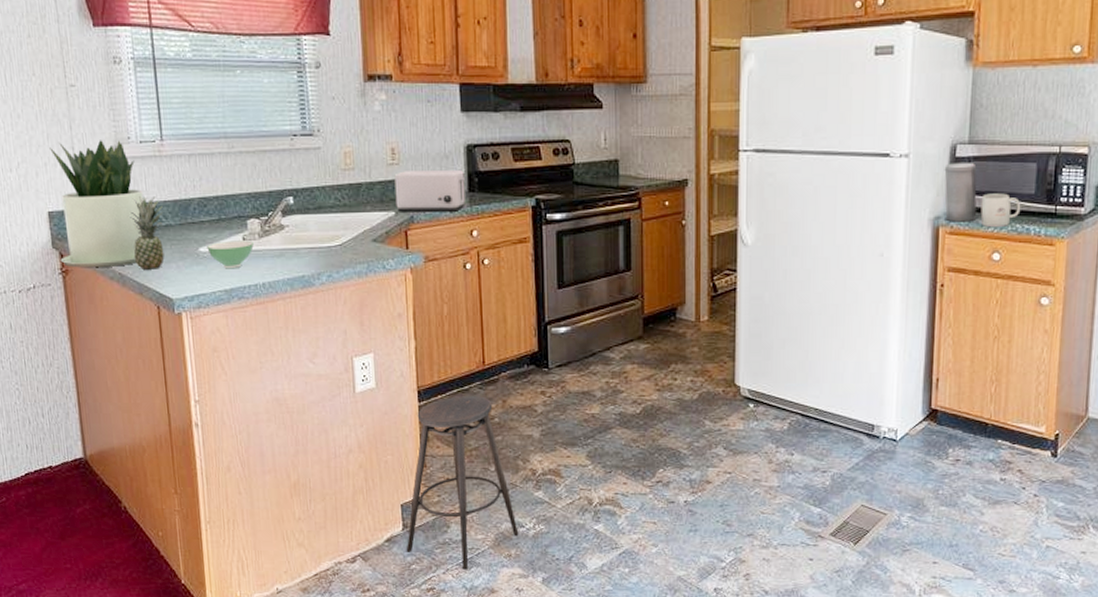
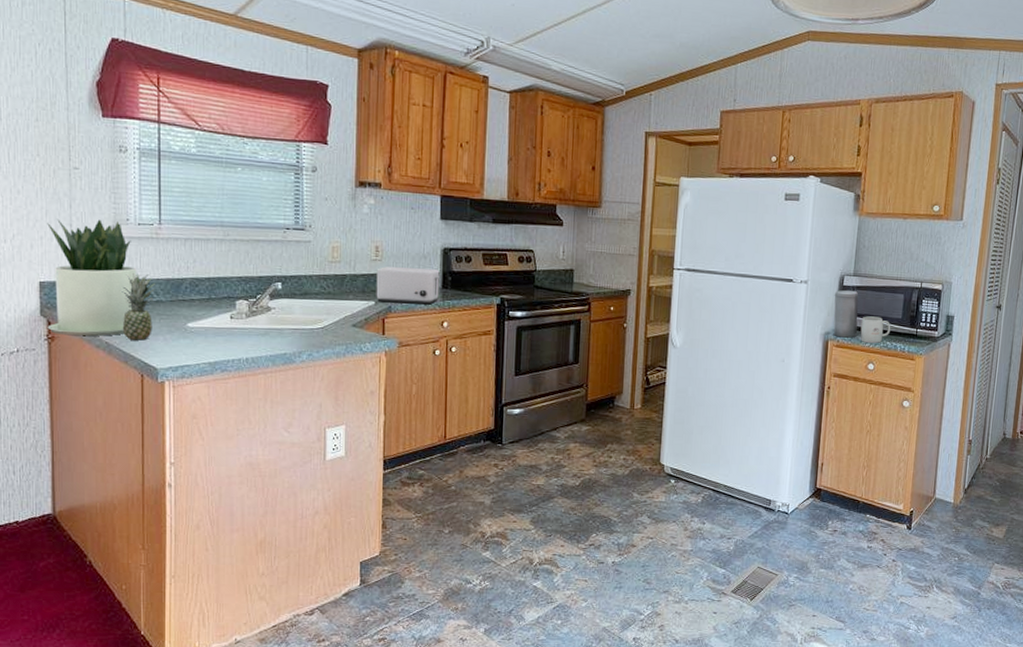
bowl: present [207,241,254,269] -> none [195,318,240,344]
stool: present [406,396,519,570] -> none [362,466,466,622]

